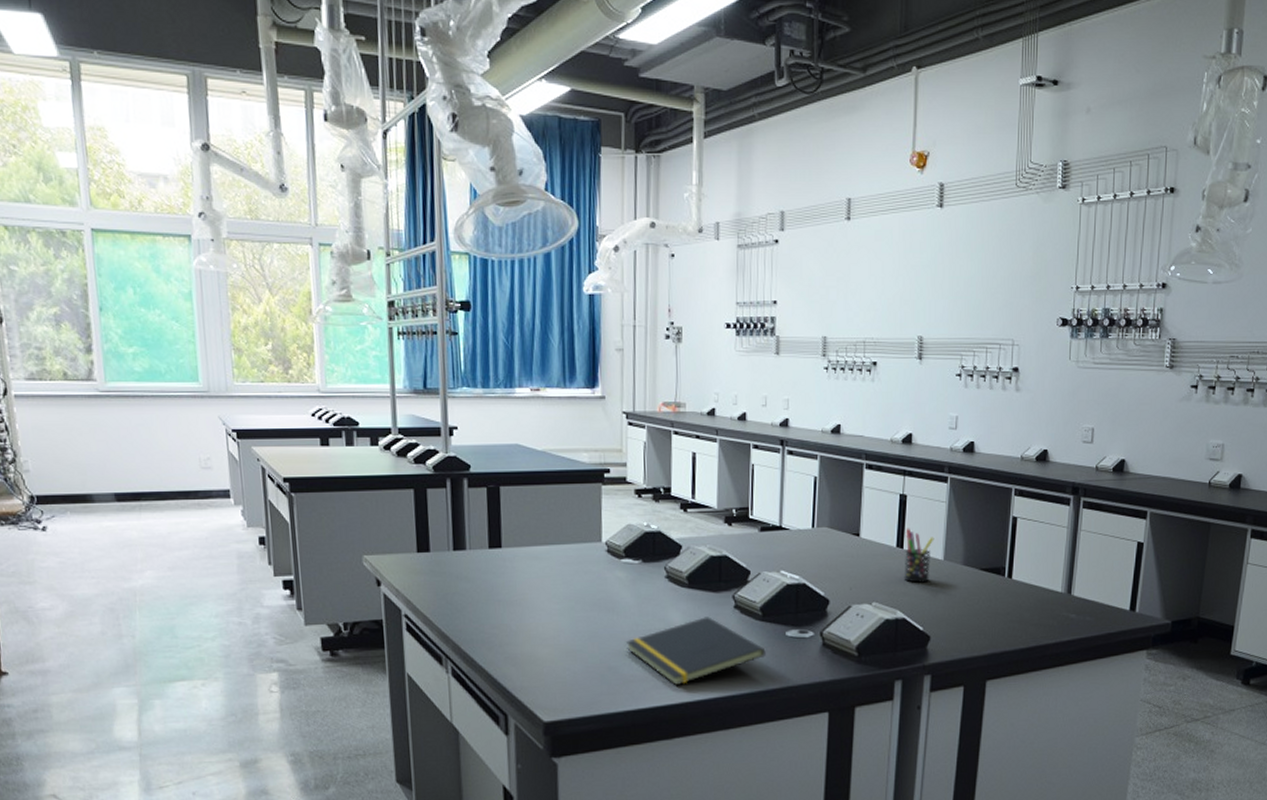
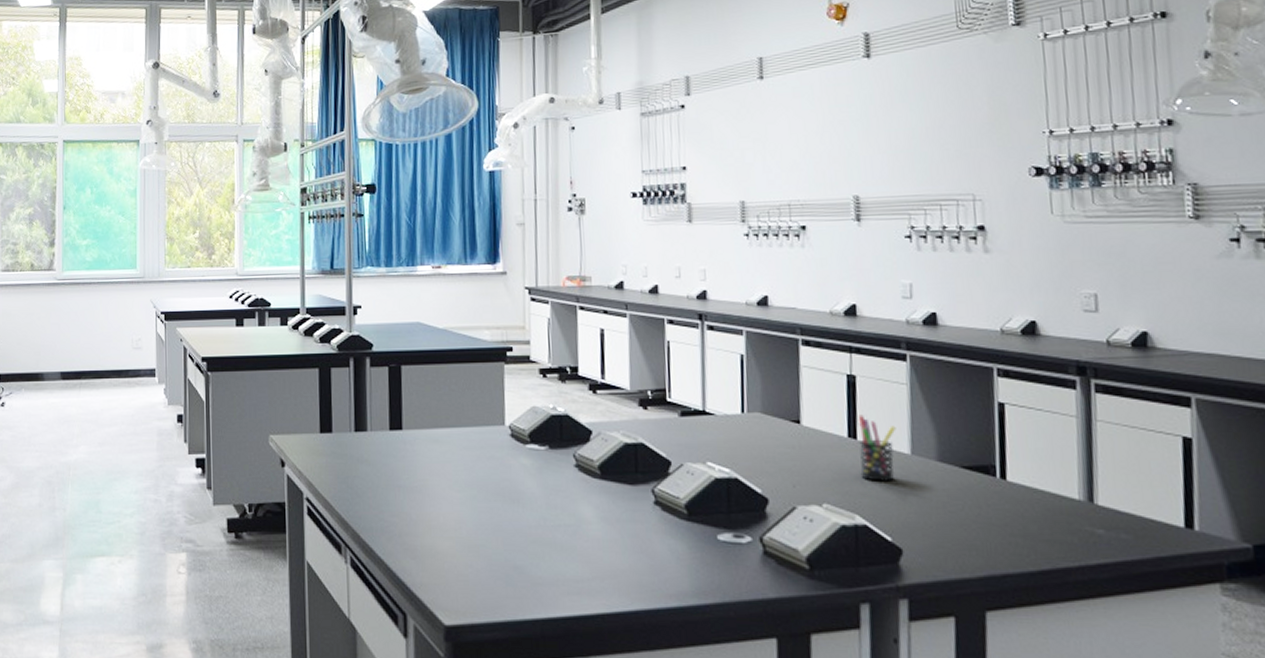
notepad: present [625,617,766,686] -> none [532,513,695,593]

